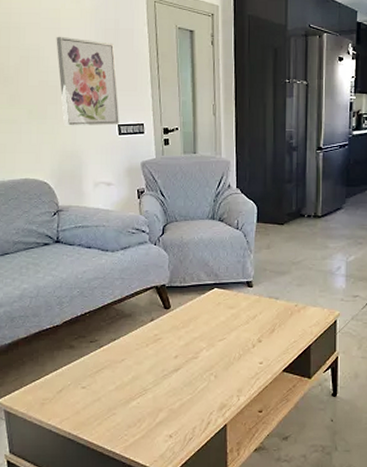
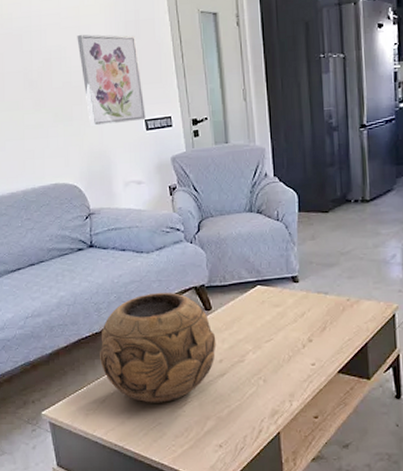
decorative bowl: none [59,289,173,395] -> present [100,292,216,403]

